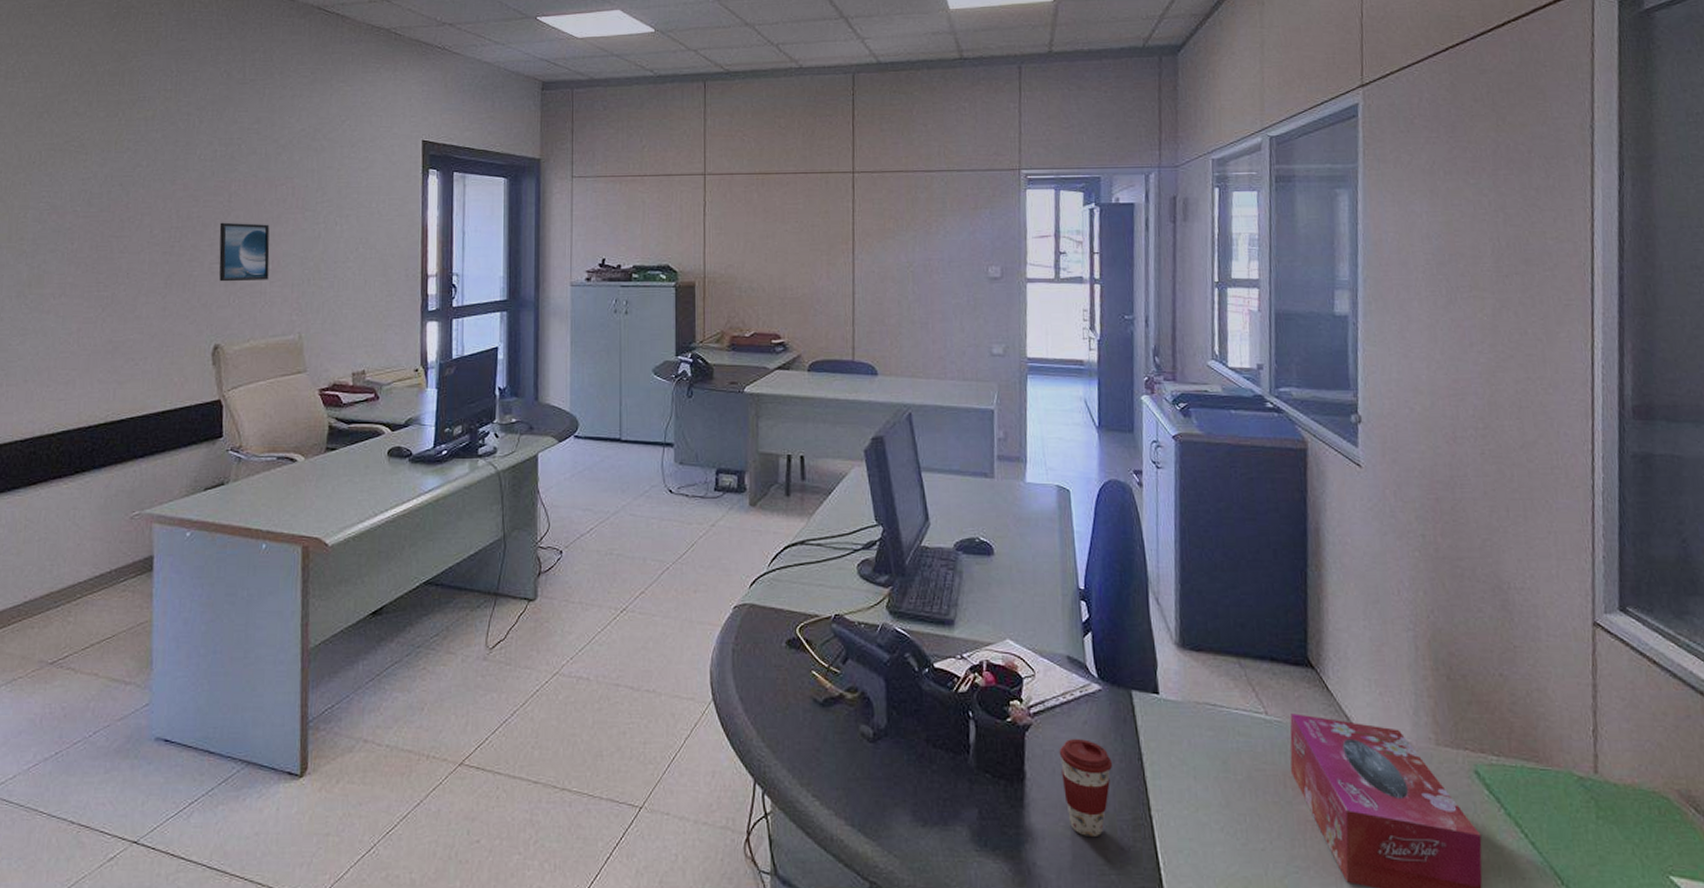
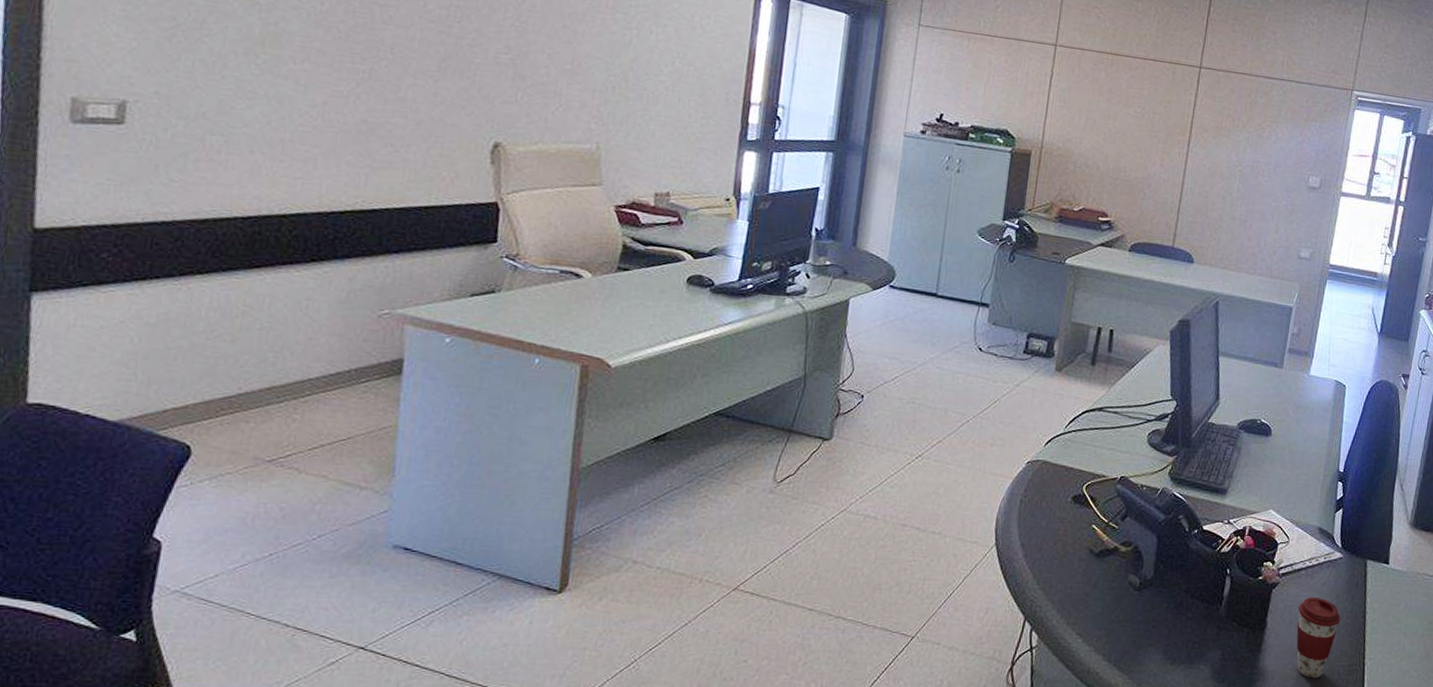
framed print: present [219,222,270,282] -> none [506,9,572,81]

